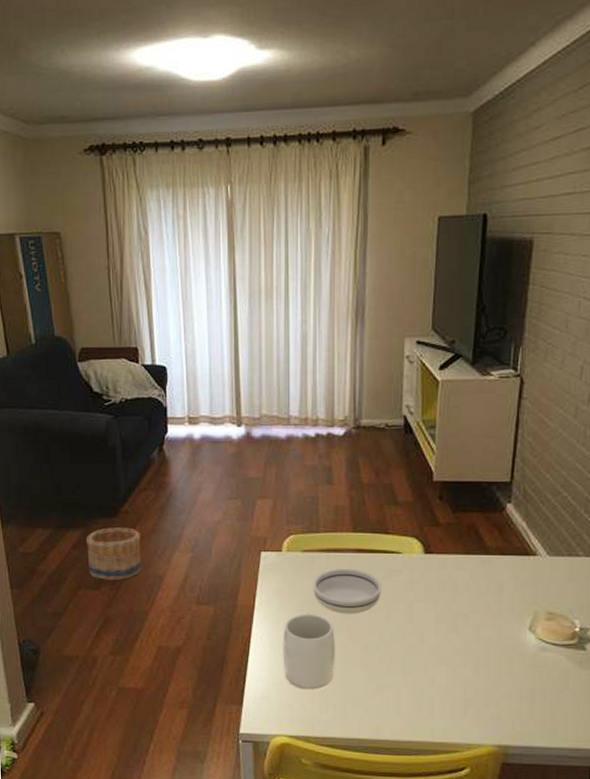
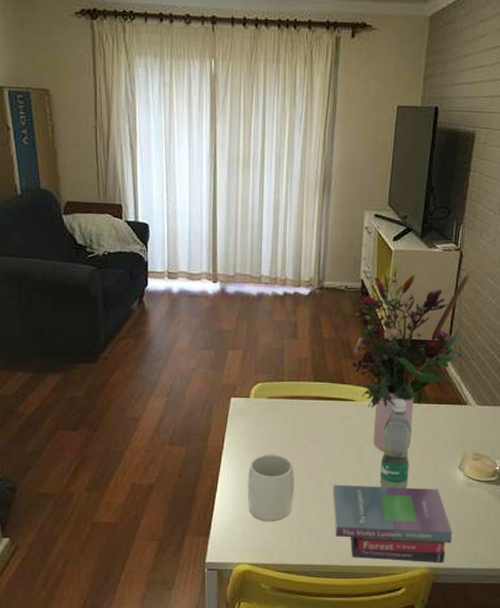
basket: present [85,527,141,581] -> none [65,372,119,423]
bowl: present [313,568,381,614] -> none [277,413,337,455]
books: none [380,647,525,740] -> present [332,484,453,563]
bouquet: none [382,391,533,612] -> present [341,258,470,452]
bottle: none [433,550,471,653] -> present [379,399,412,489]

